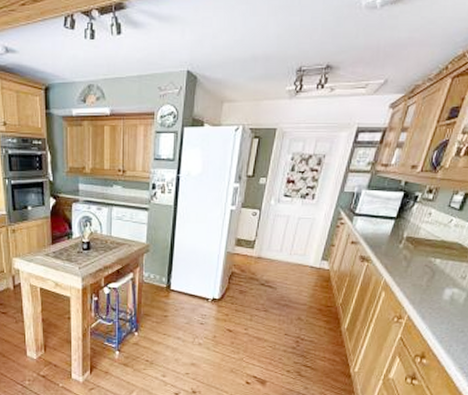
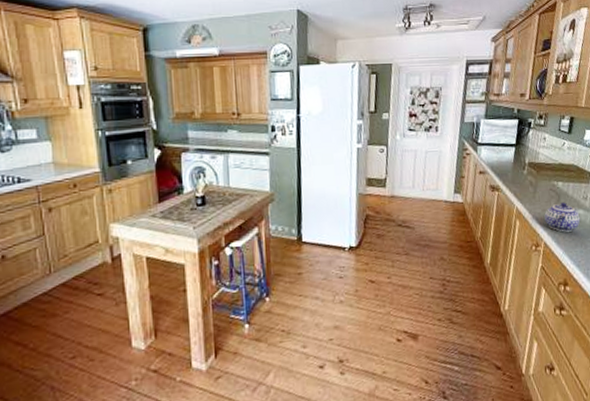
teapot: none [413,279,453,308] -> present [544,202,581,232]

